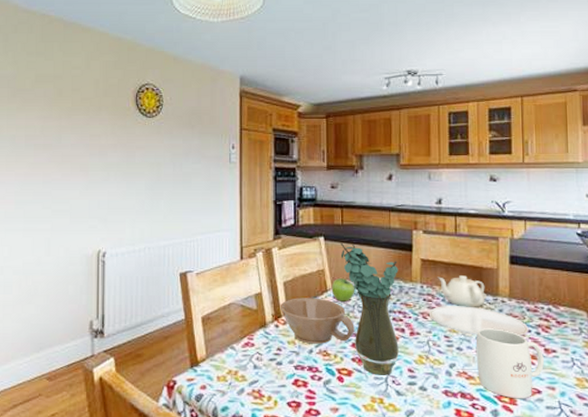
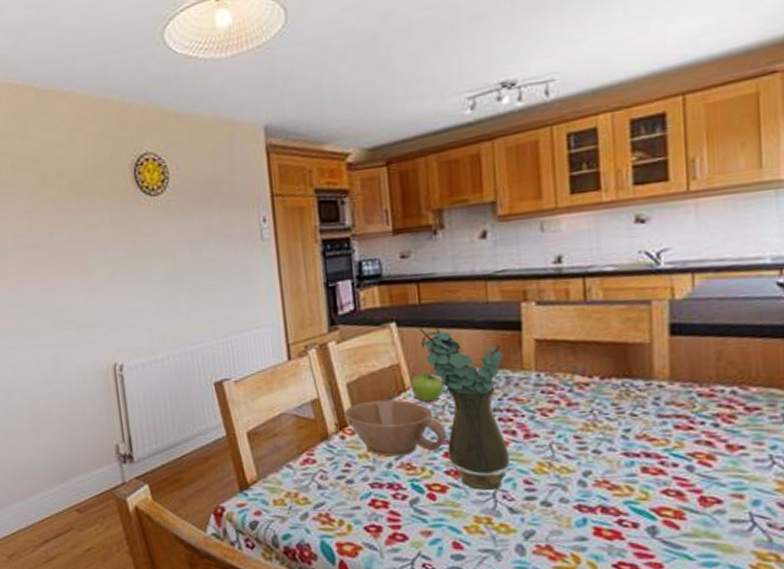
plate: present [428,306,529,336] -> none [549,396,702,433]
teapot: present [437,275,487,307] -> none [560,356,635,398]
mug: present [475,328,544,399] -> none [620,422,726,512]

